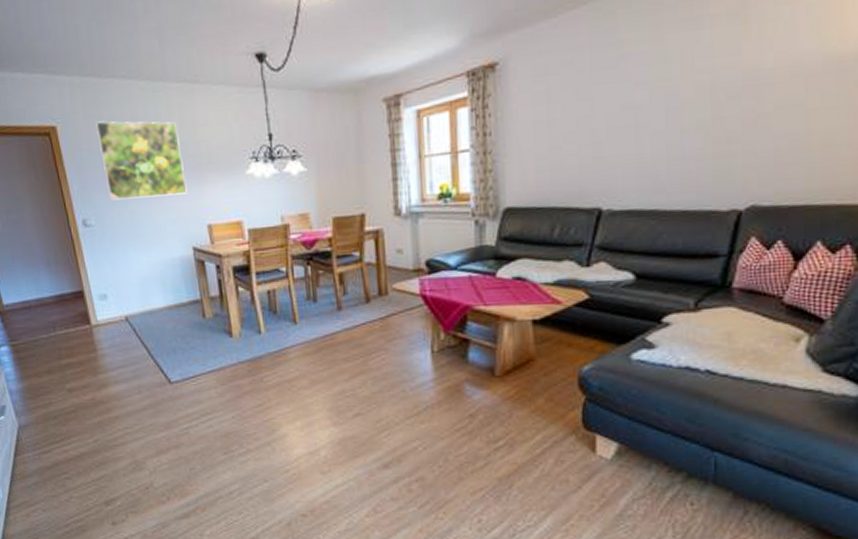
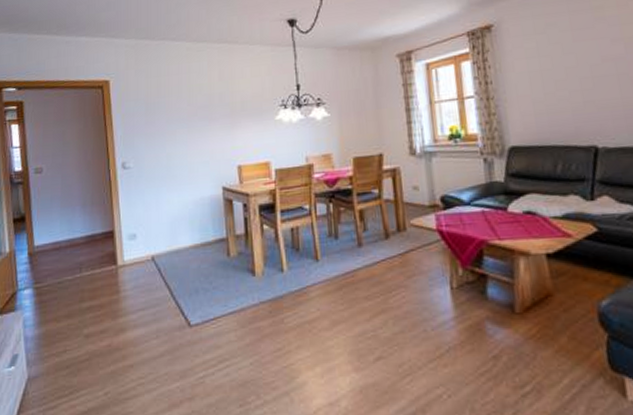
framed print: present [96,121,188,201] -> none [145,75,221,145]

